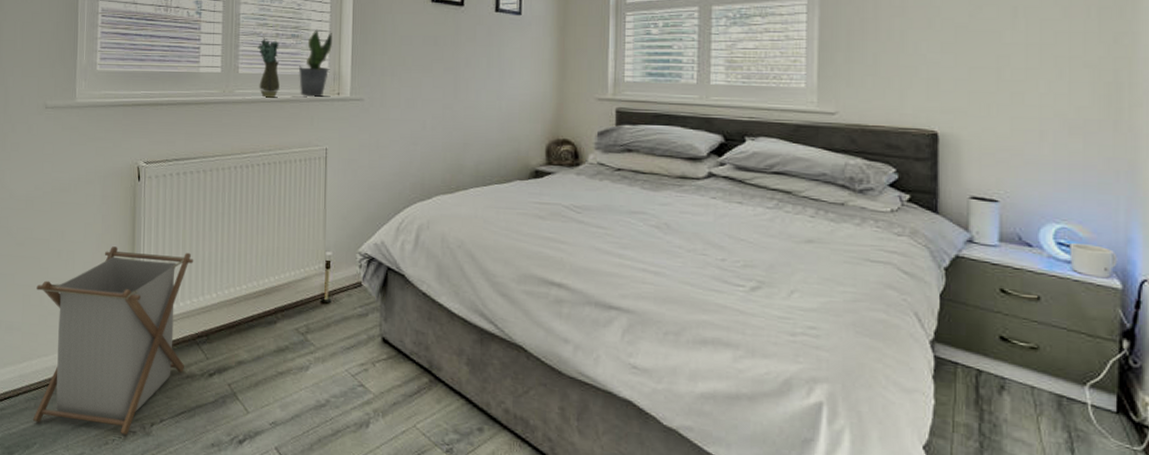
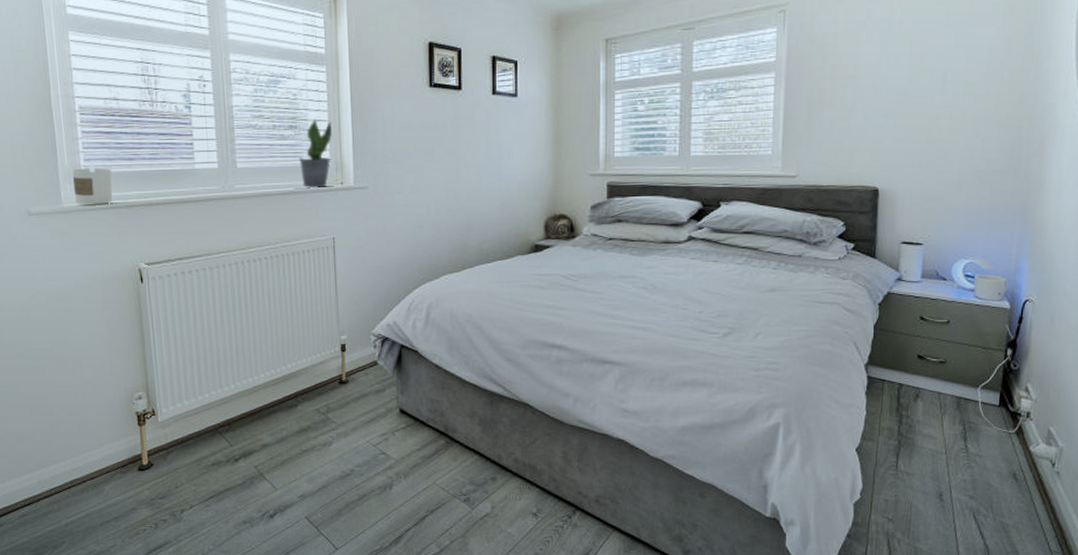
laundry basket: present [33,246,194,435] -> none [44,348,209,524]
candle: none [88,63,124,102] -> present [72,164,113,206]
vase: present [257,37,280,98] -> none [254,130,281,191]

